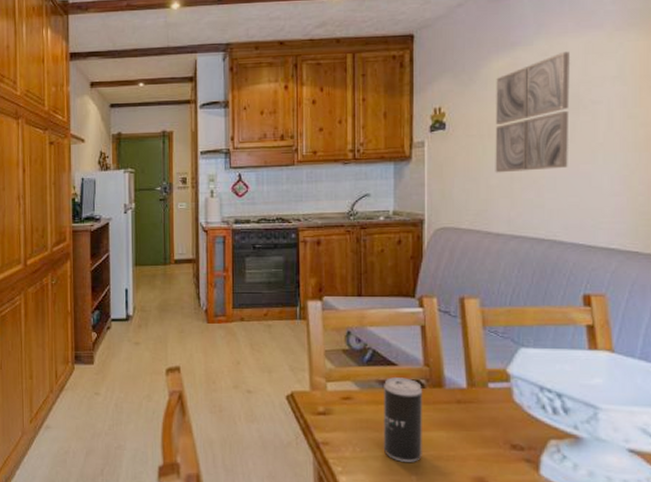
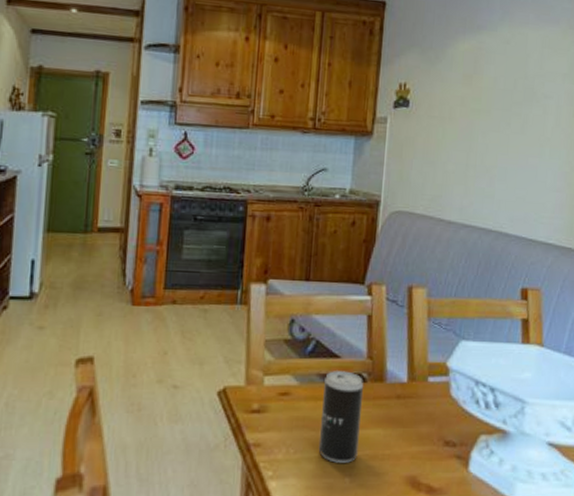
wall art: present [495,51,570,173] -> none [452,42,529,160]

